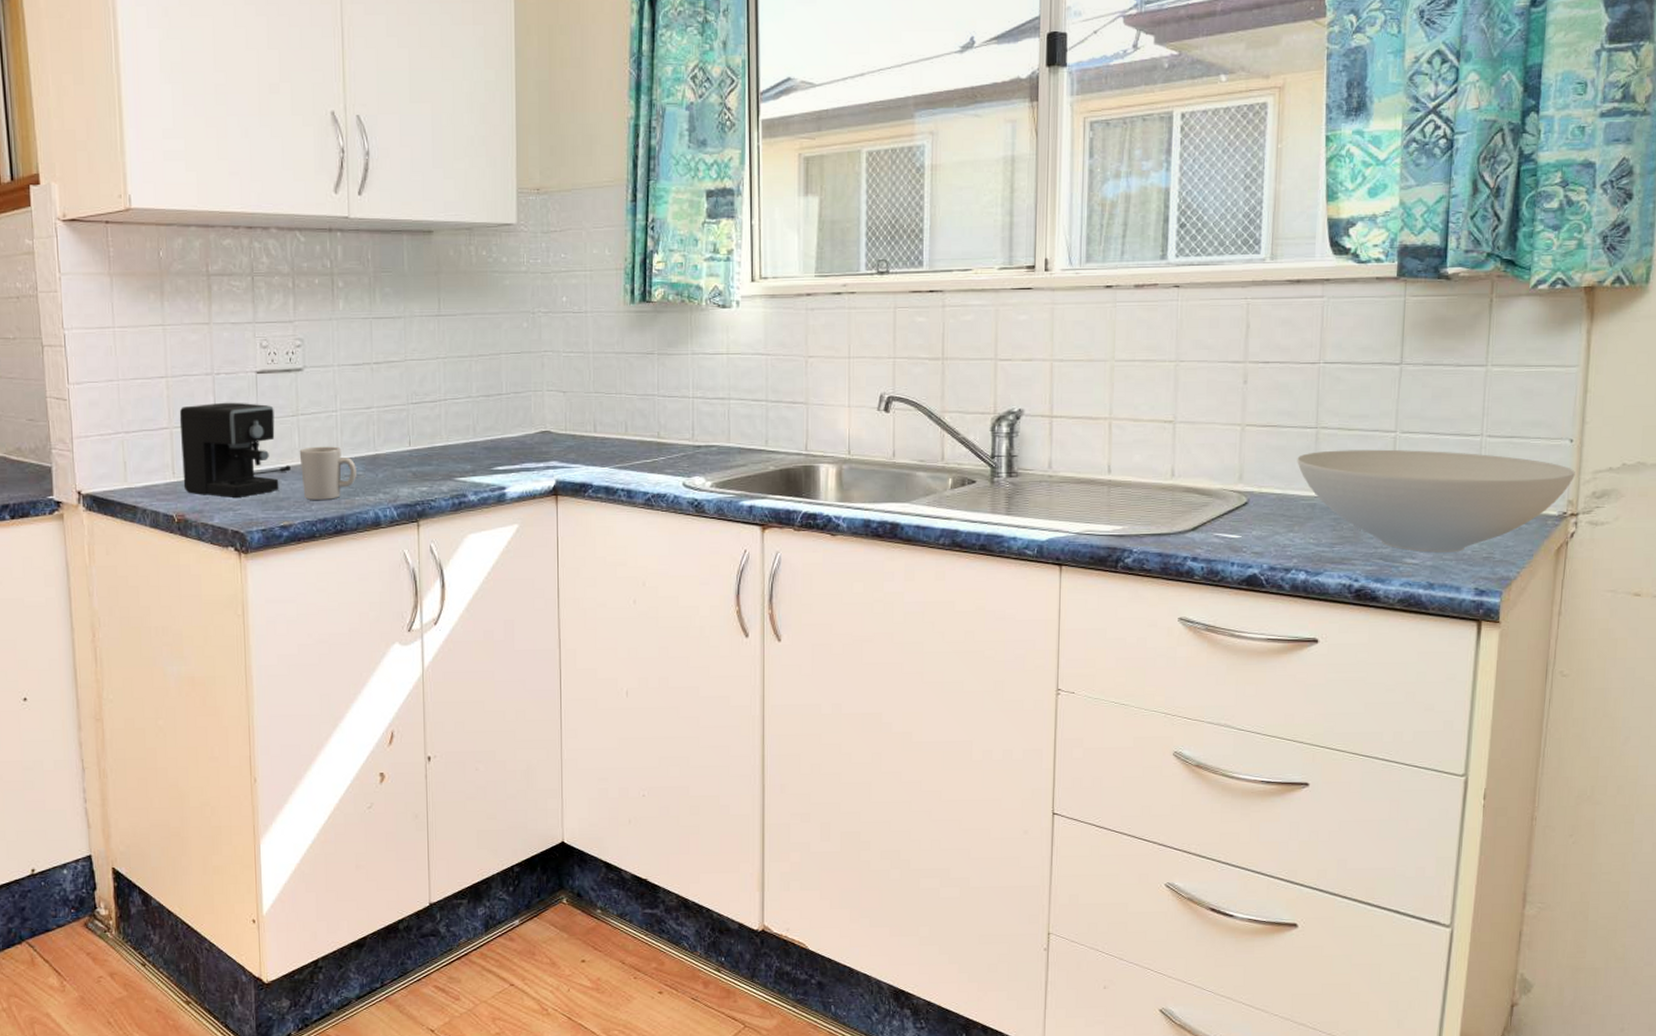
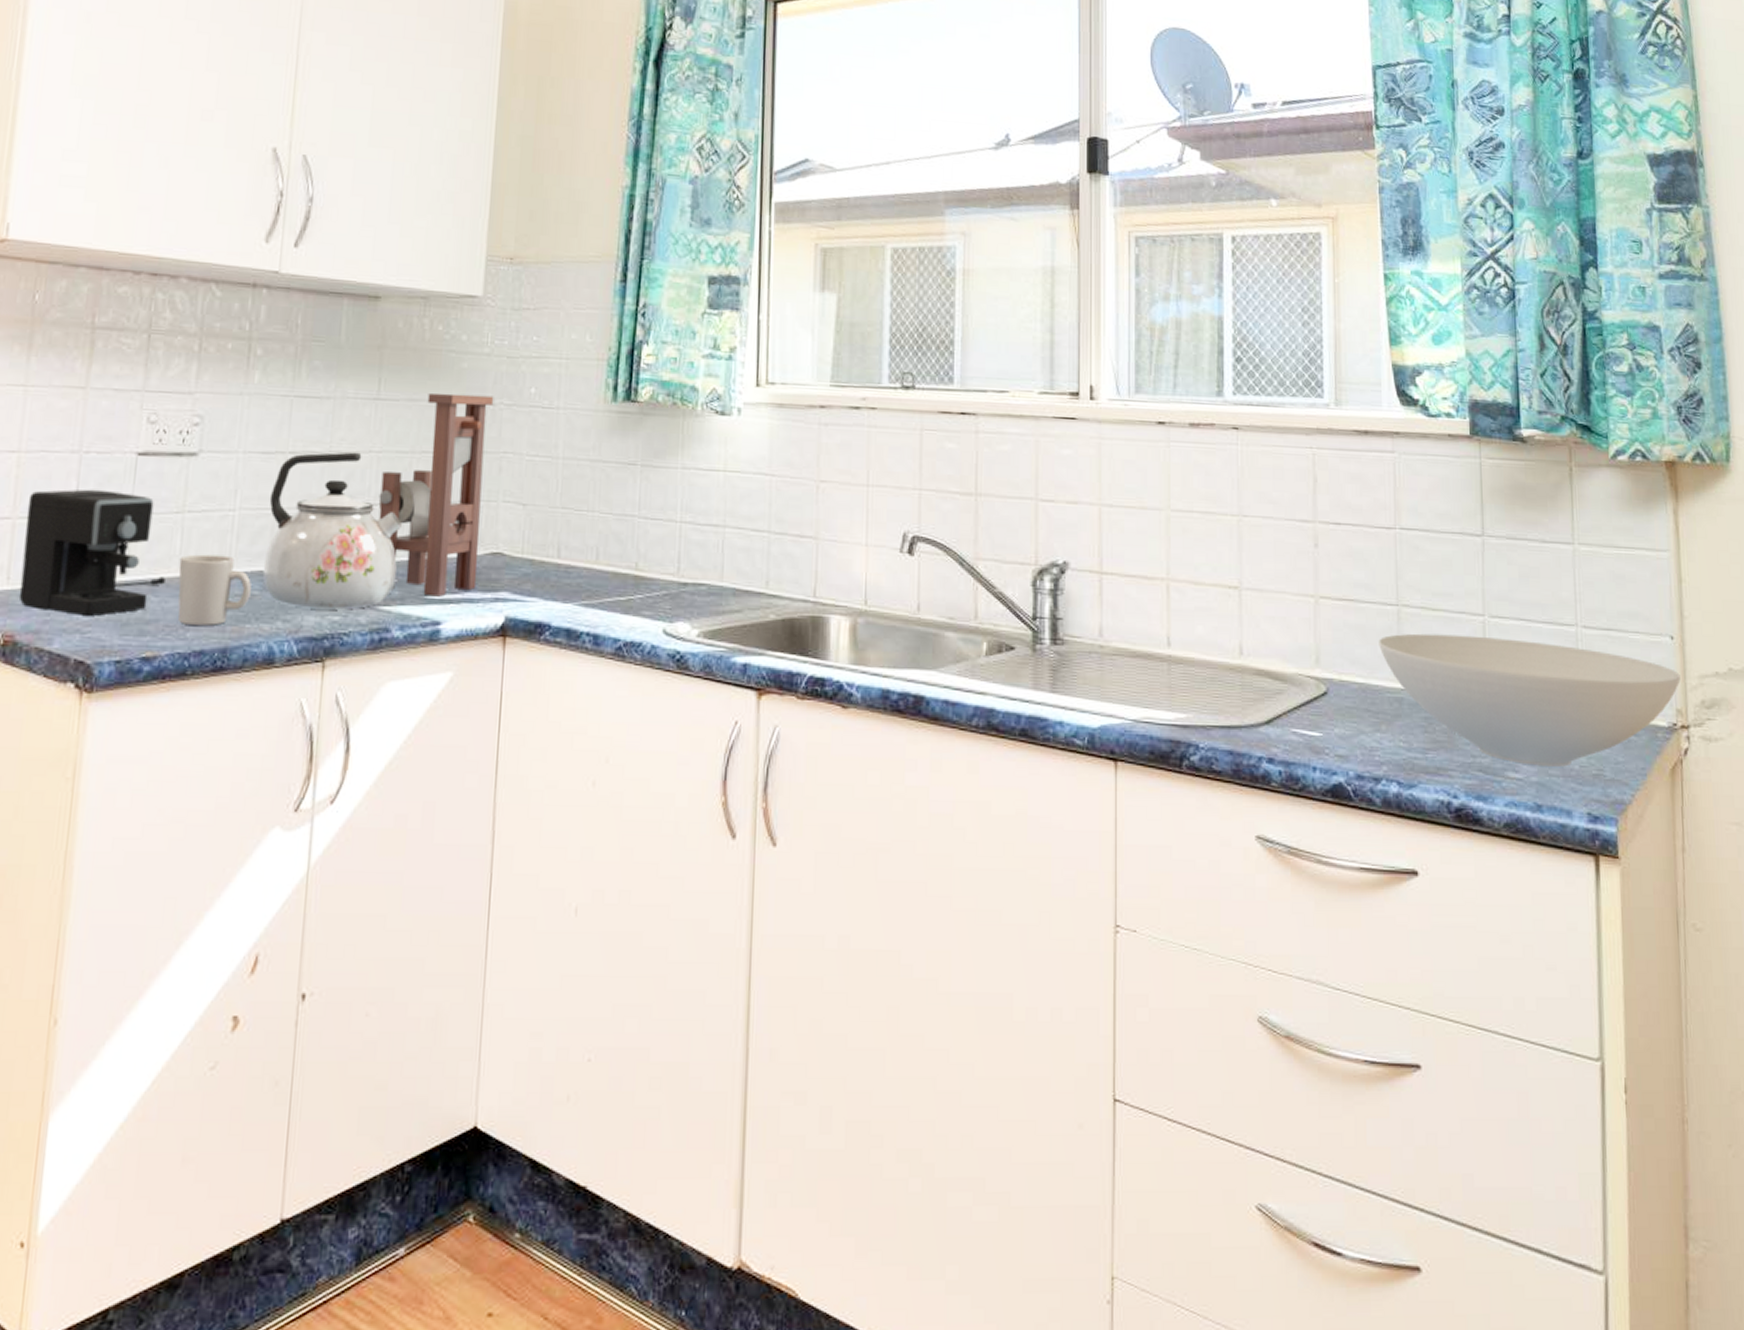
kettle: none [362,359,469,483] -> present [262,452,403,610]
paper towel holder: none [448,306,533,468] -> present [378,393,494,597]

